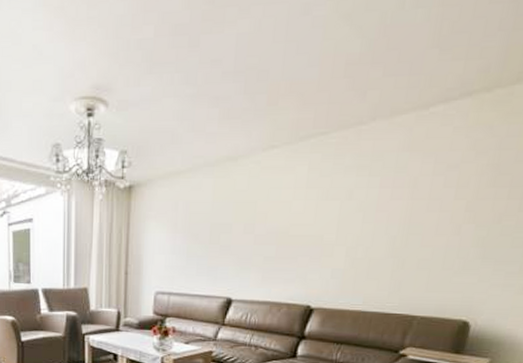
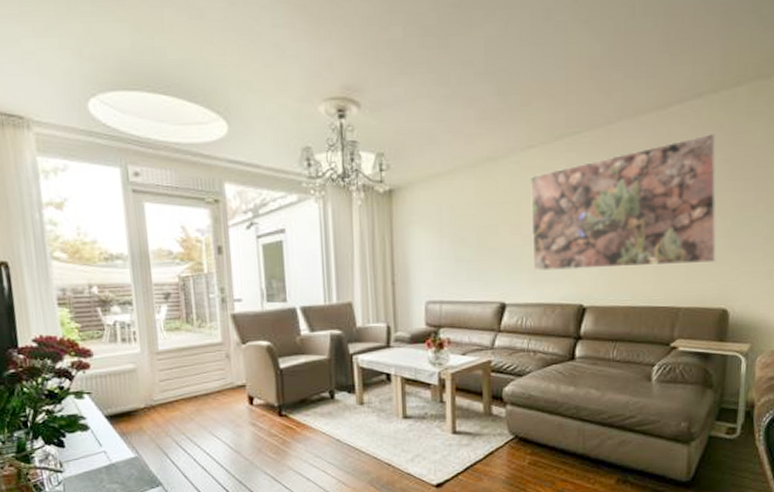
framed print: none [263,137,483,273] -> present [531,134,717,271]

